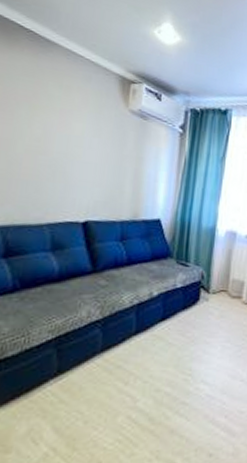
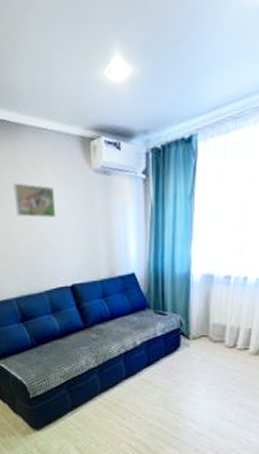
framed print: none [25,97,80,145] -> present [13,183,56,218]

